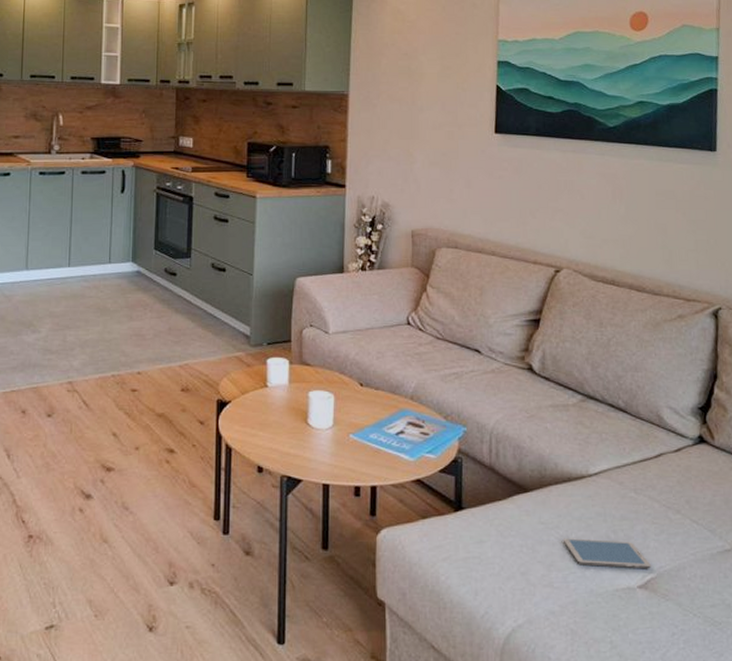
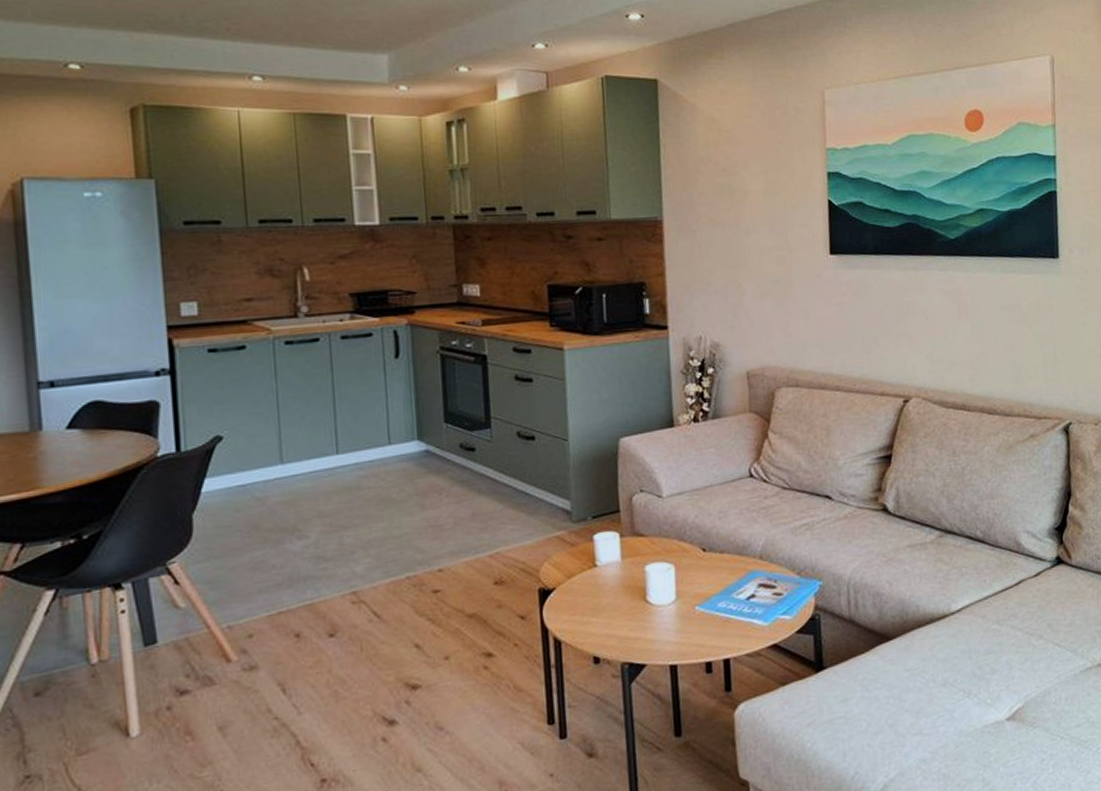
tablet: present [562,538,651,569] -> none [929,675,1018,707]

